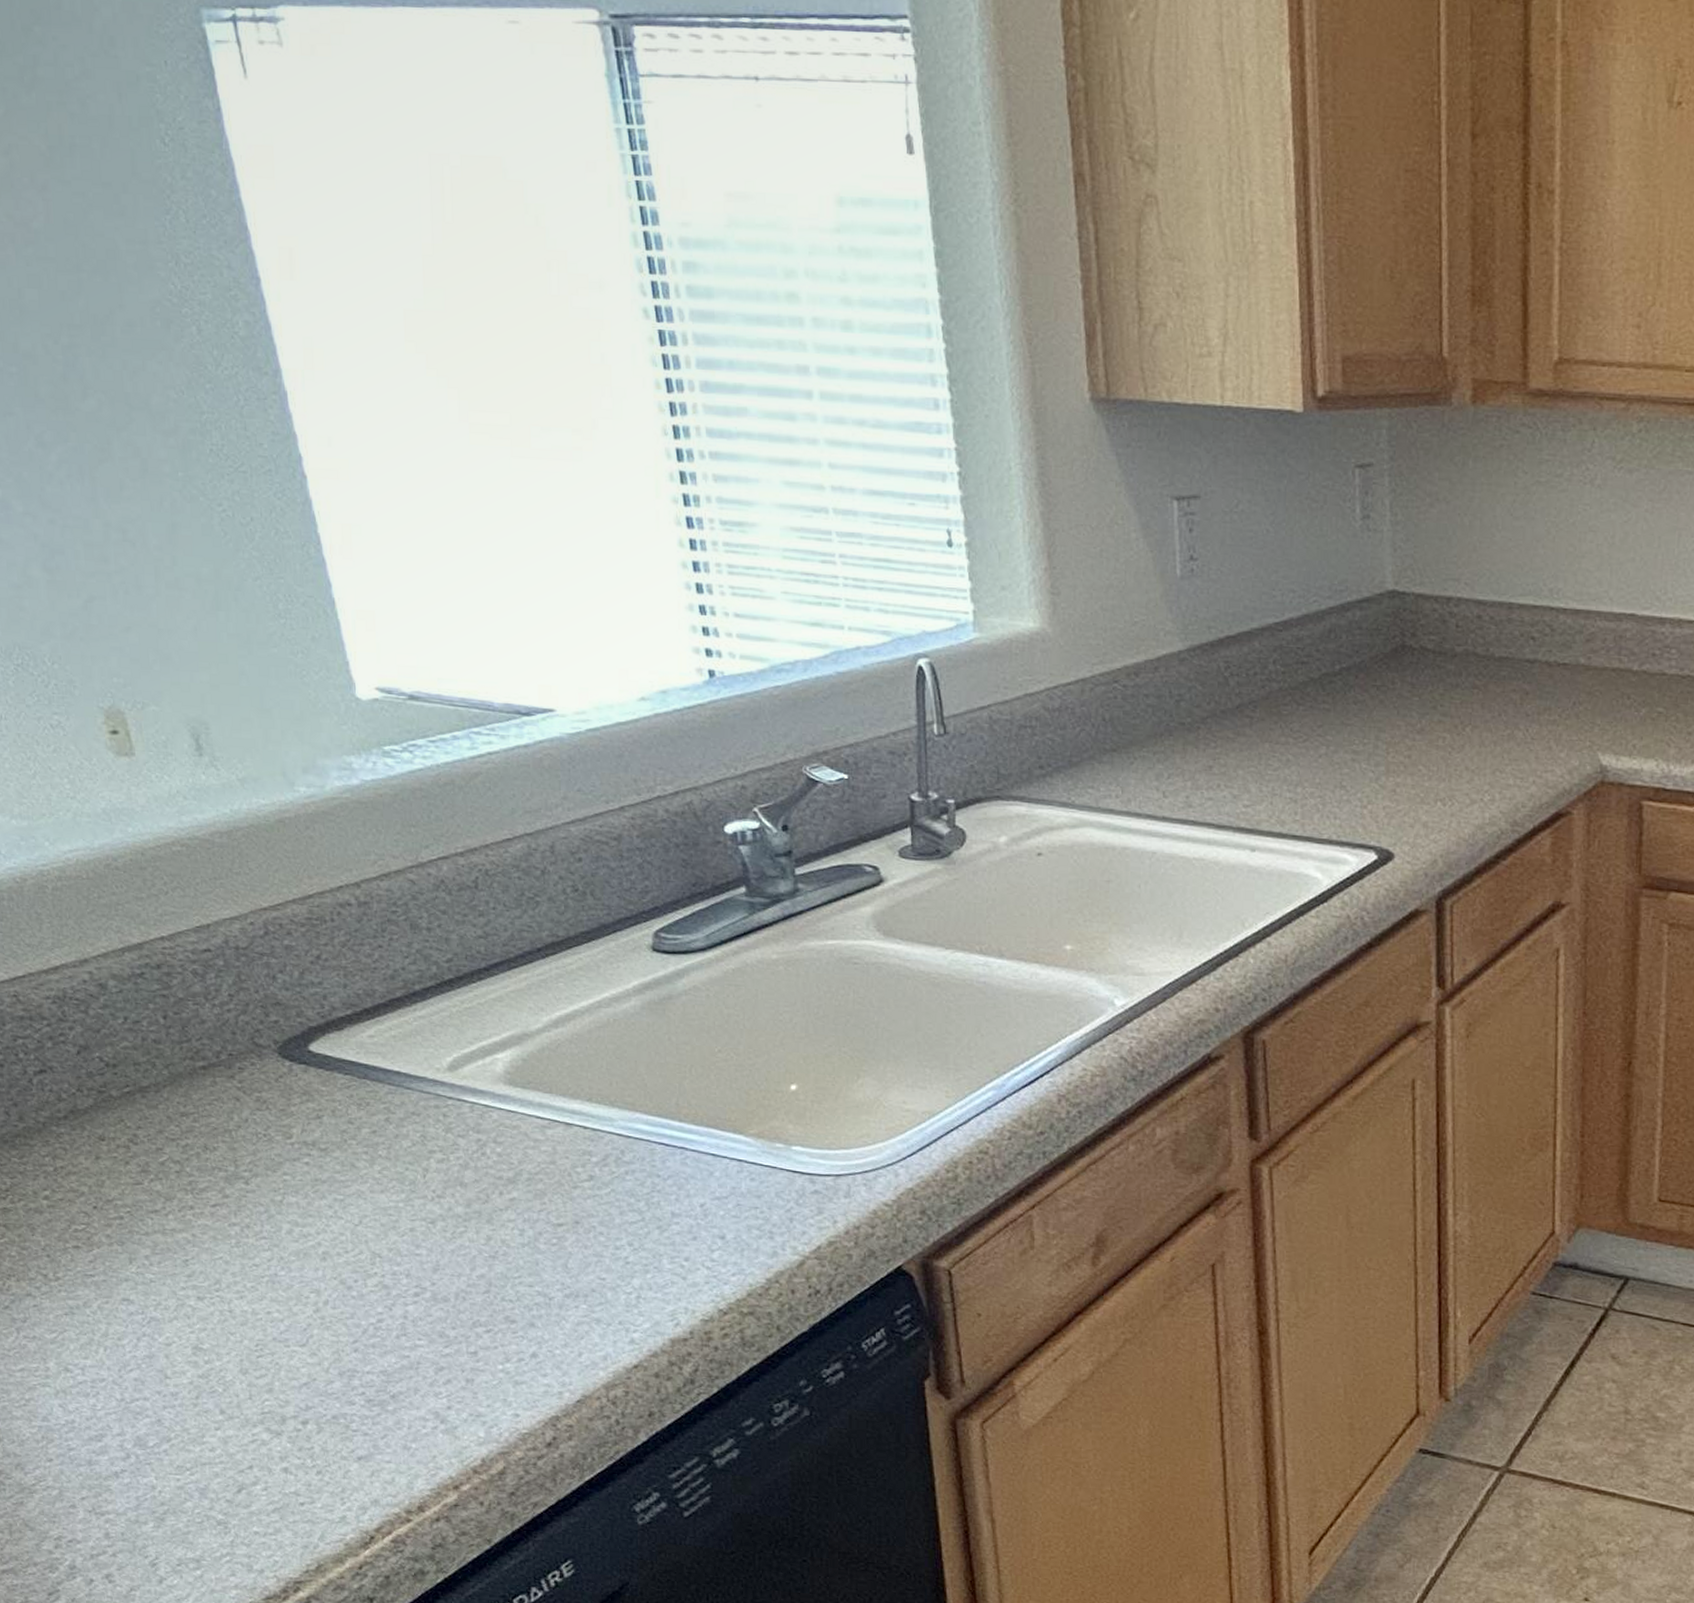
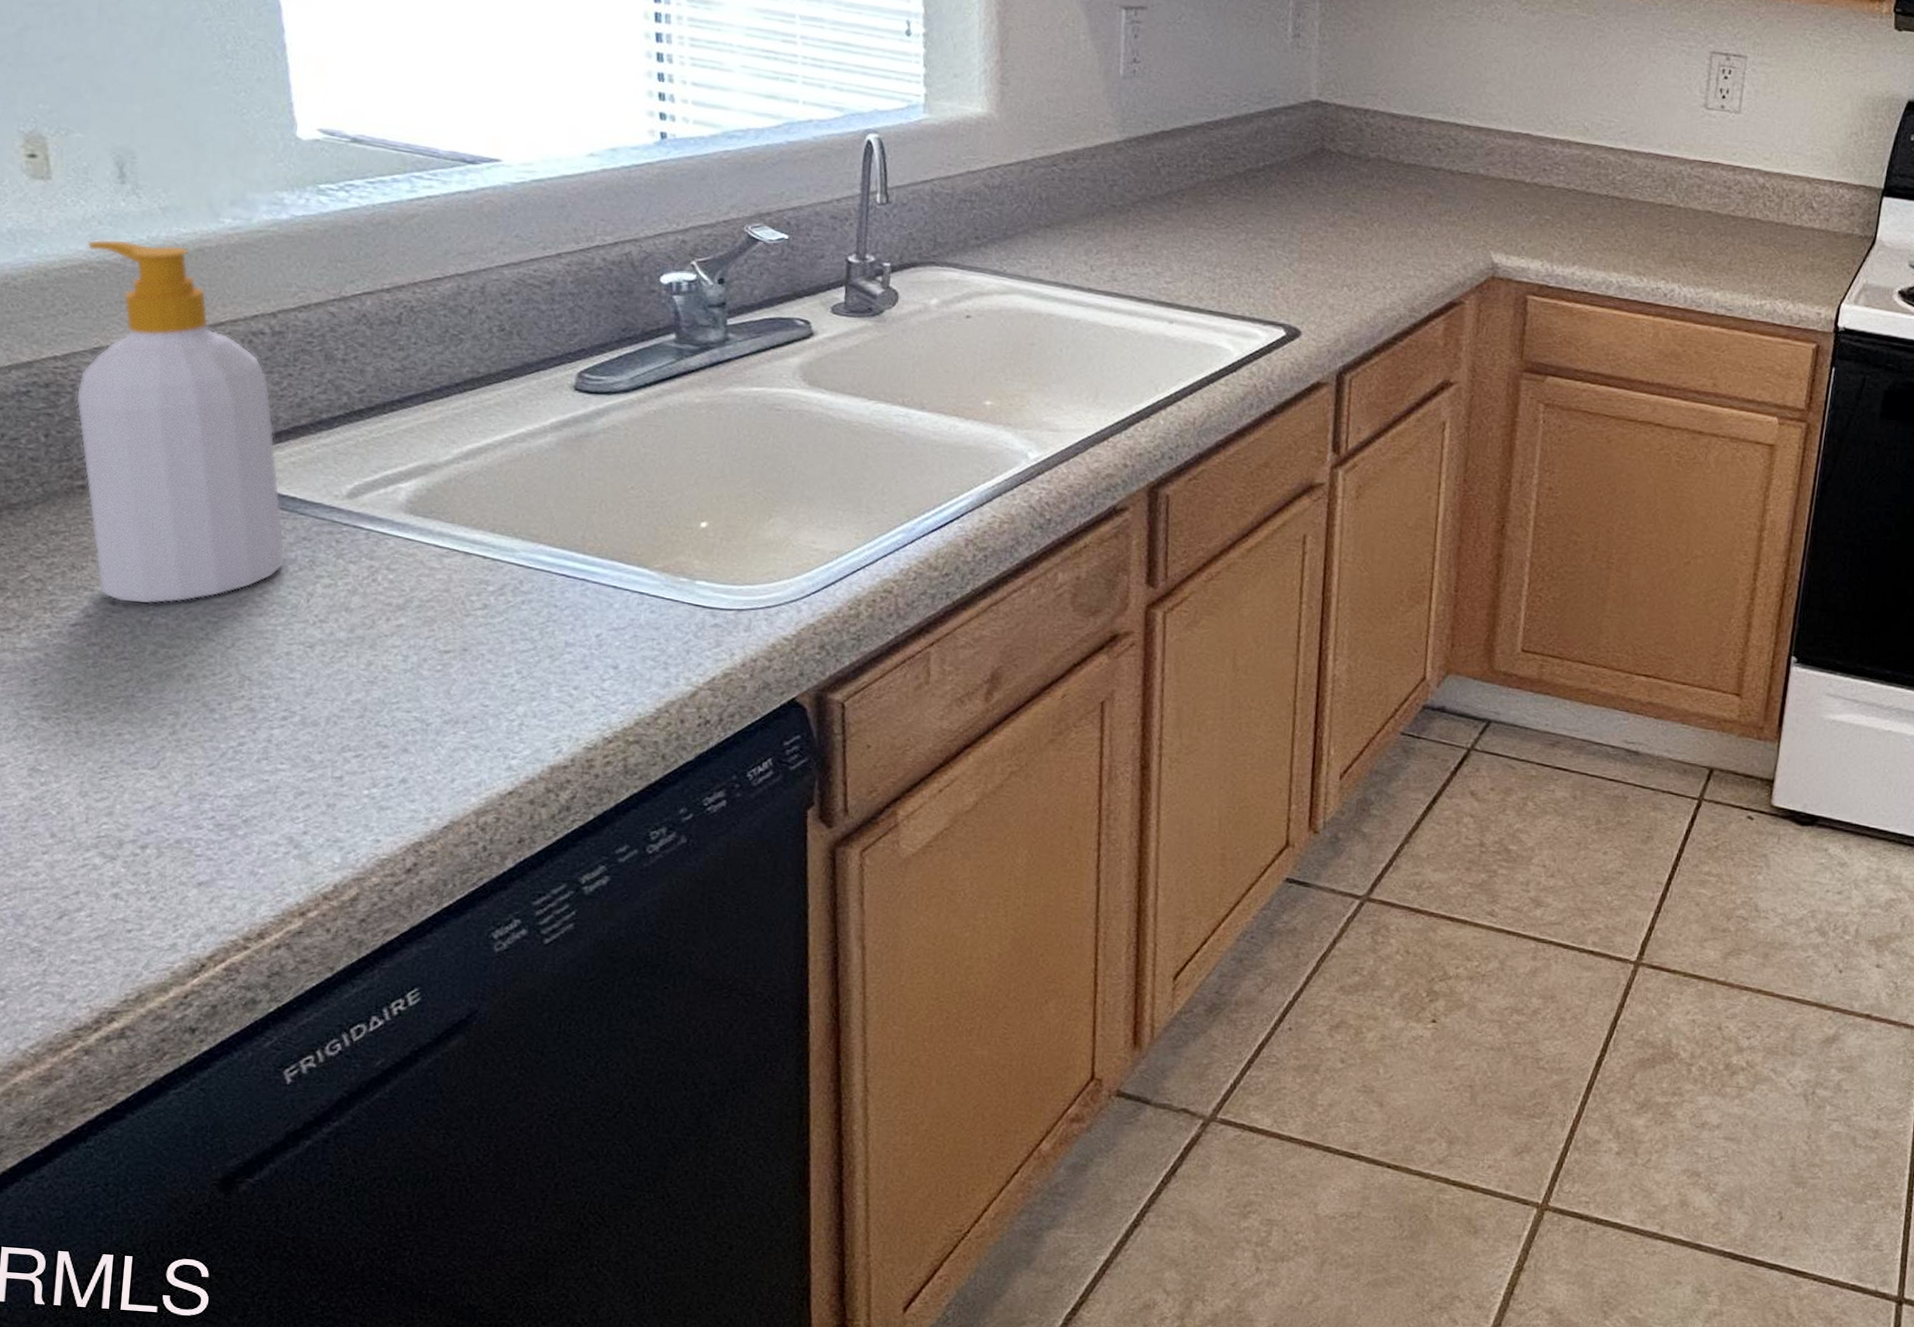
soap bottle: none [176,814,399,1184] -> present [75,239,286,604]

